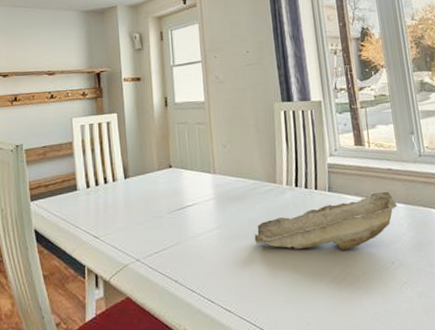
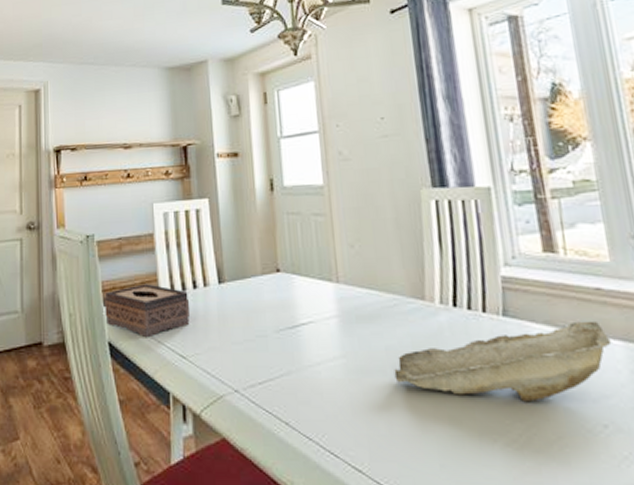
tissue box: none [31,182,102,225] -> present [104,284,191,338]

